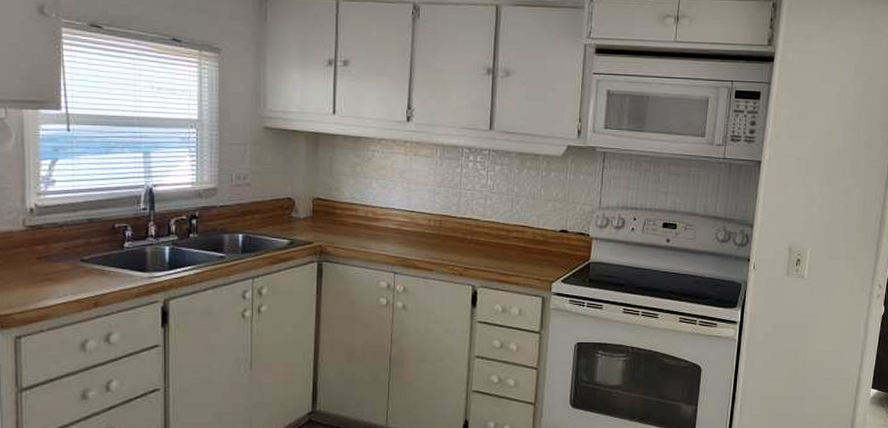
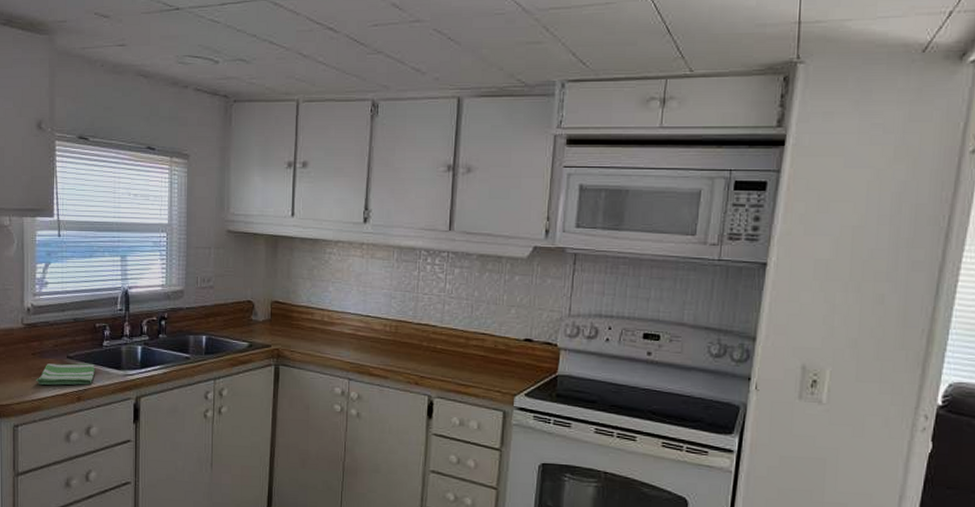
dish towel: none [42,266,115,292] -> present [36,363,95,386]

